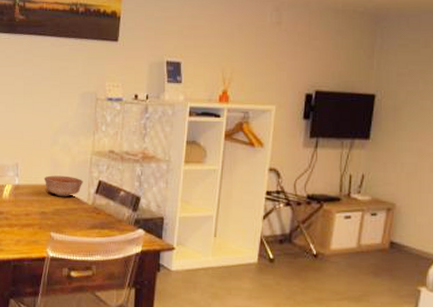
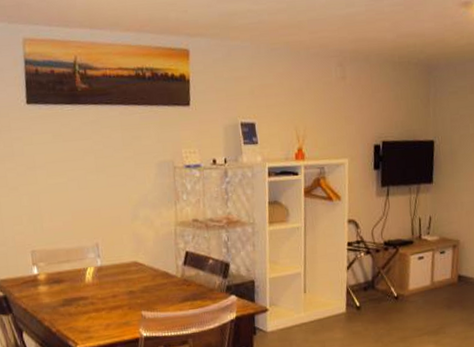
bowl: present [44,175,83,197] -> none [127,250,170,274]

